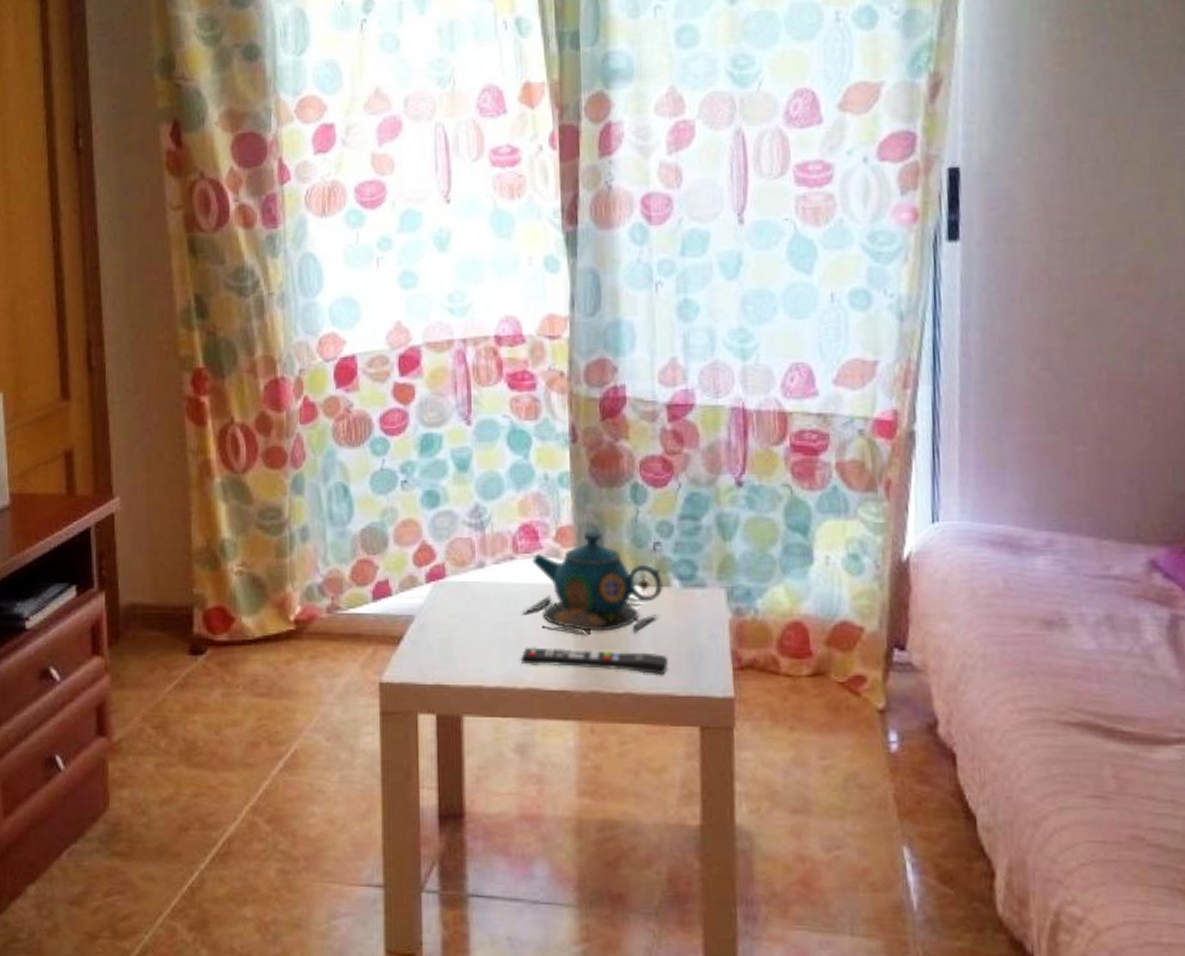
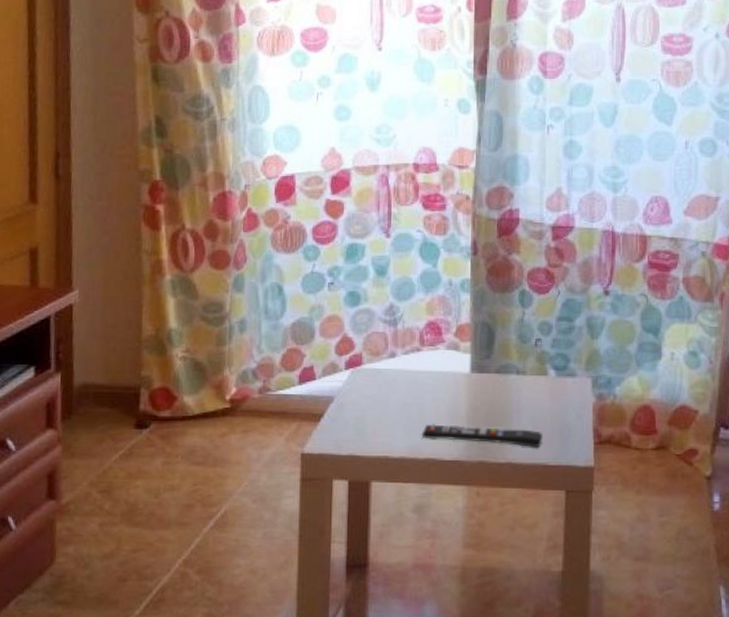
teapot: present [520,530,663,636] -> none [423,328,541,416]

